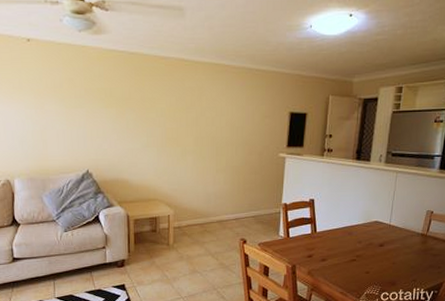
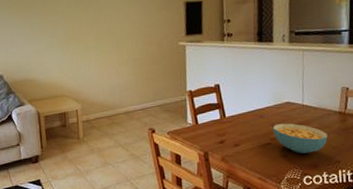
cereal bowl: none [359,241,408,271] -> present [272,123,328,154]

